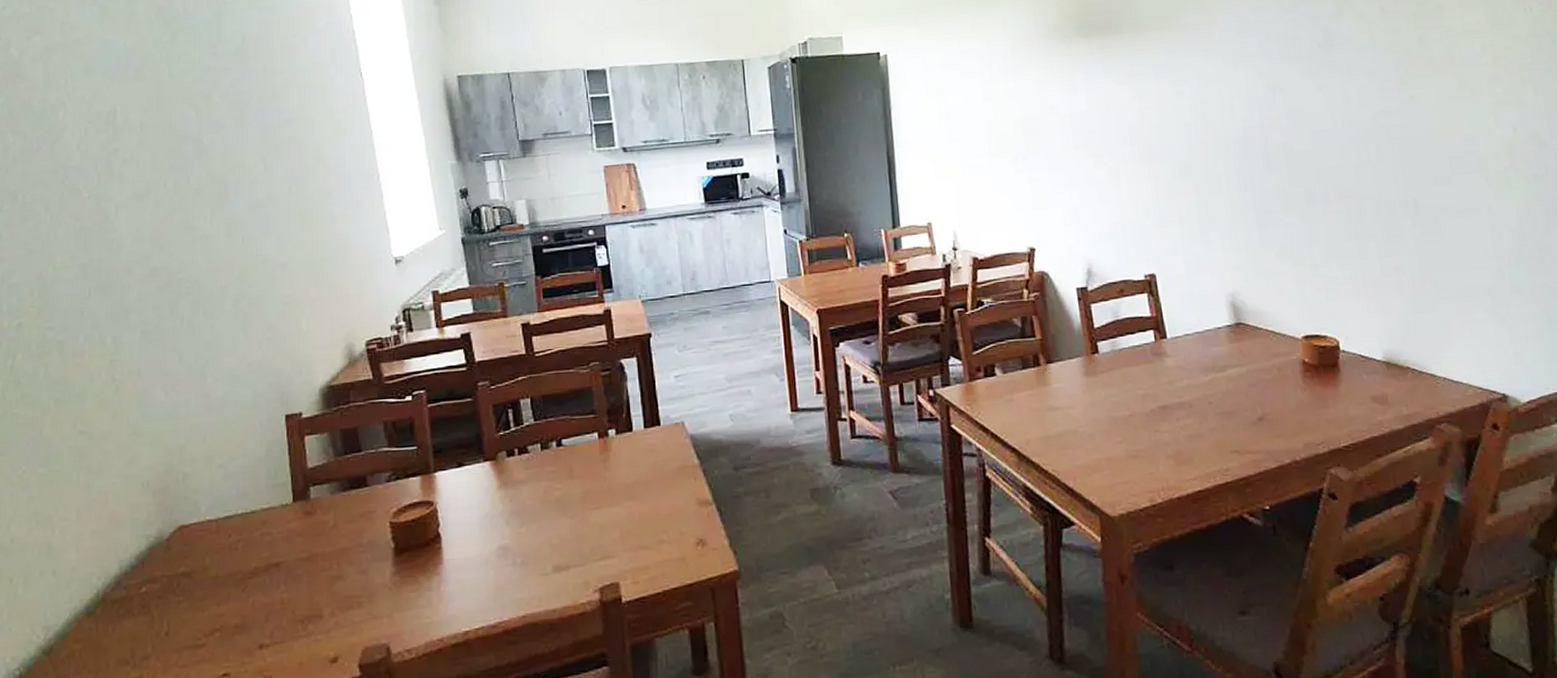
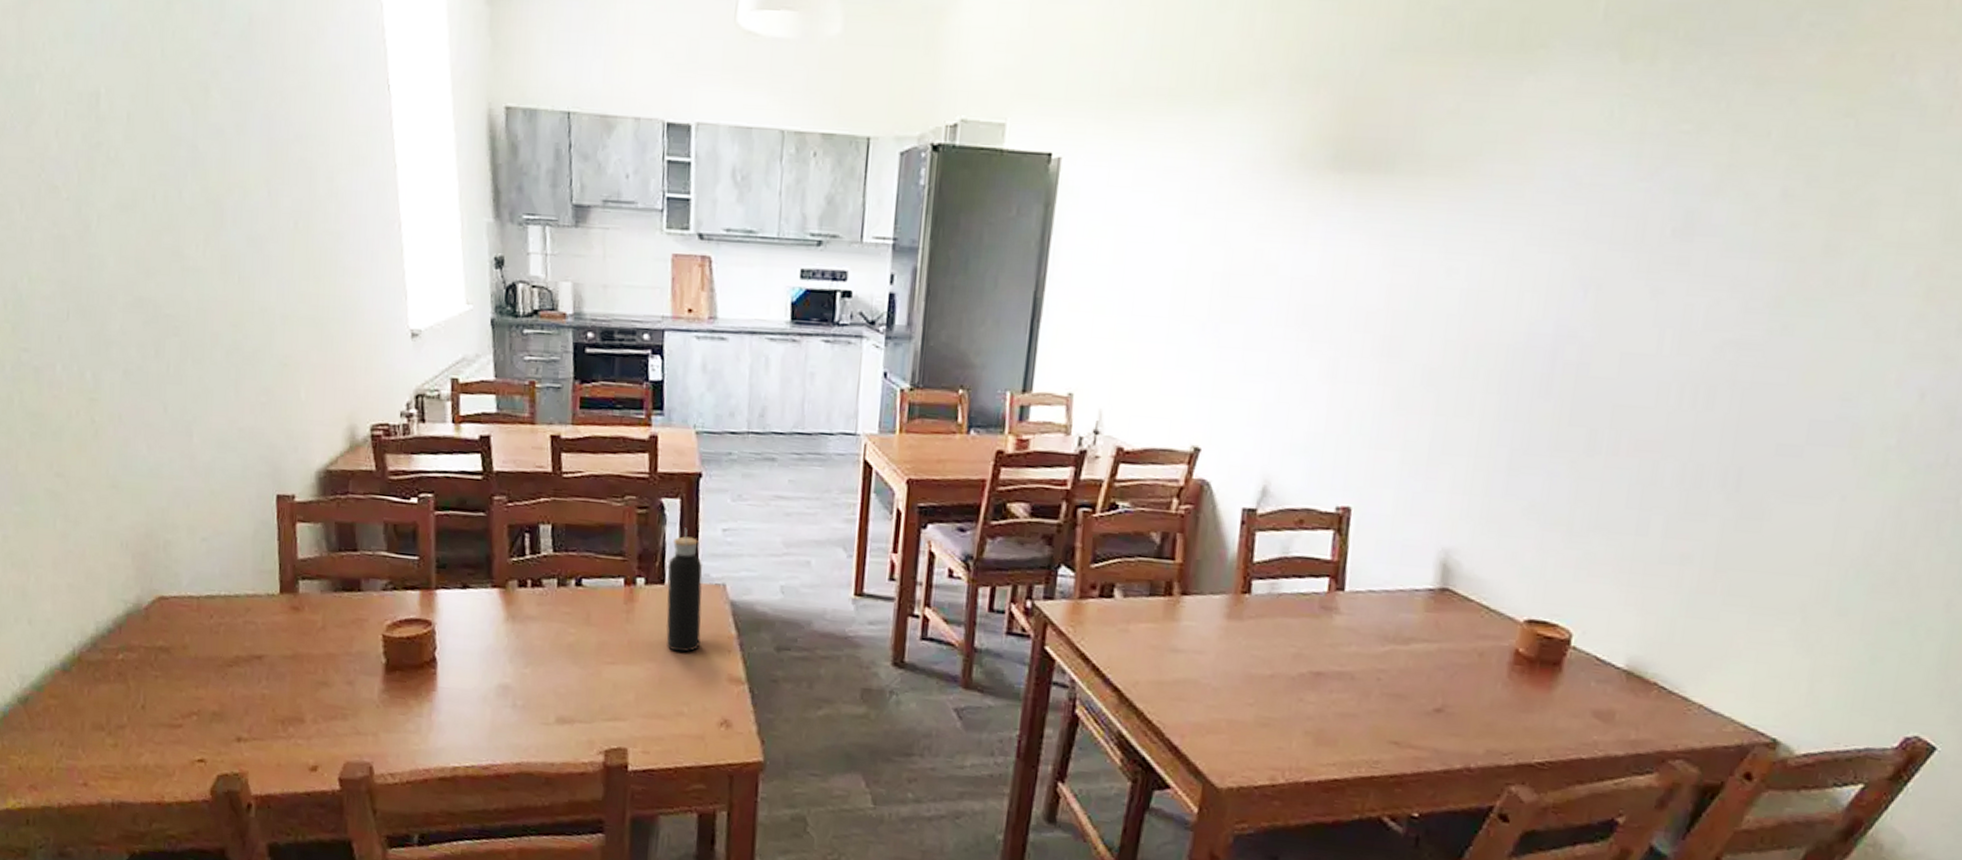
water bottle: none [633,380,670,488] -> present [666,528,703,653]

